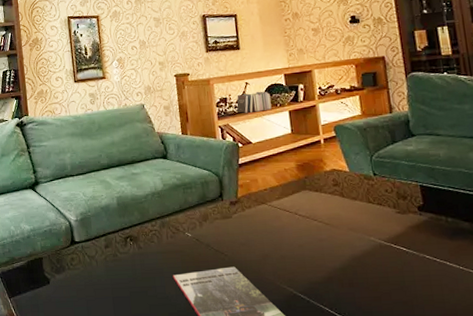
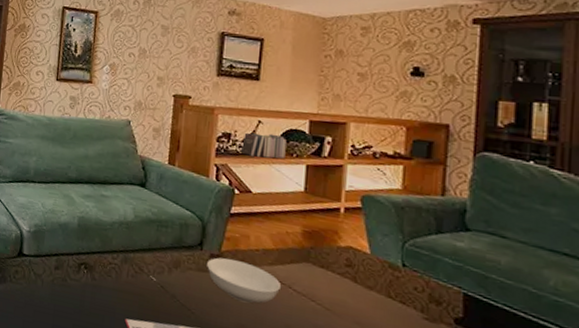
bowl: none [229,202,290,236] -> present [207,257,282,303]

